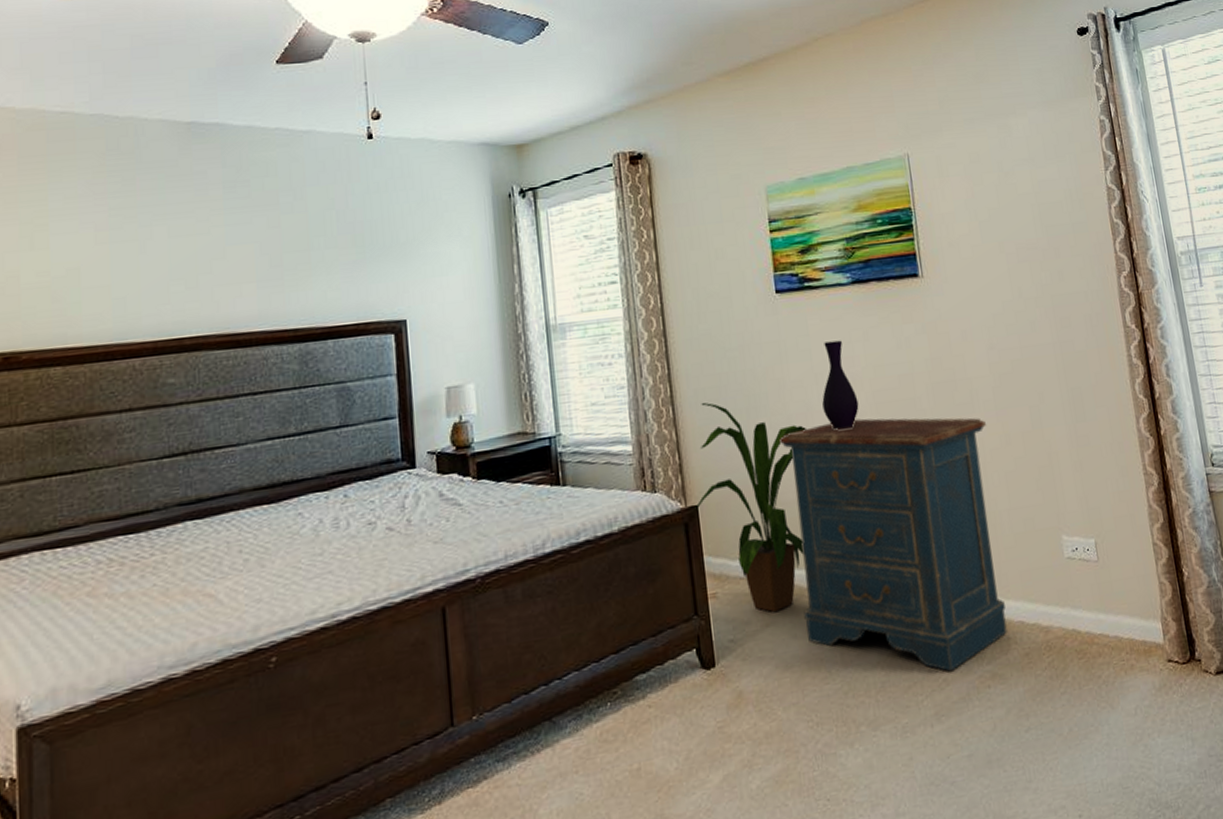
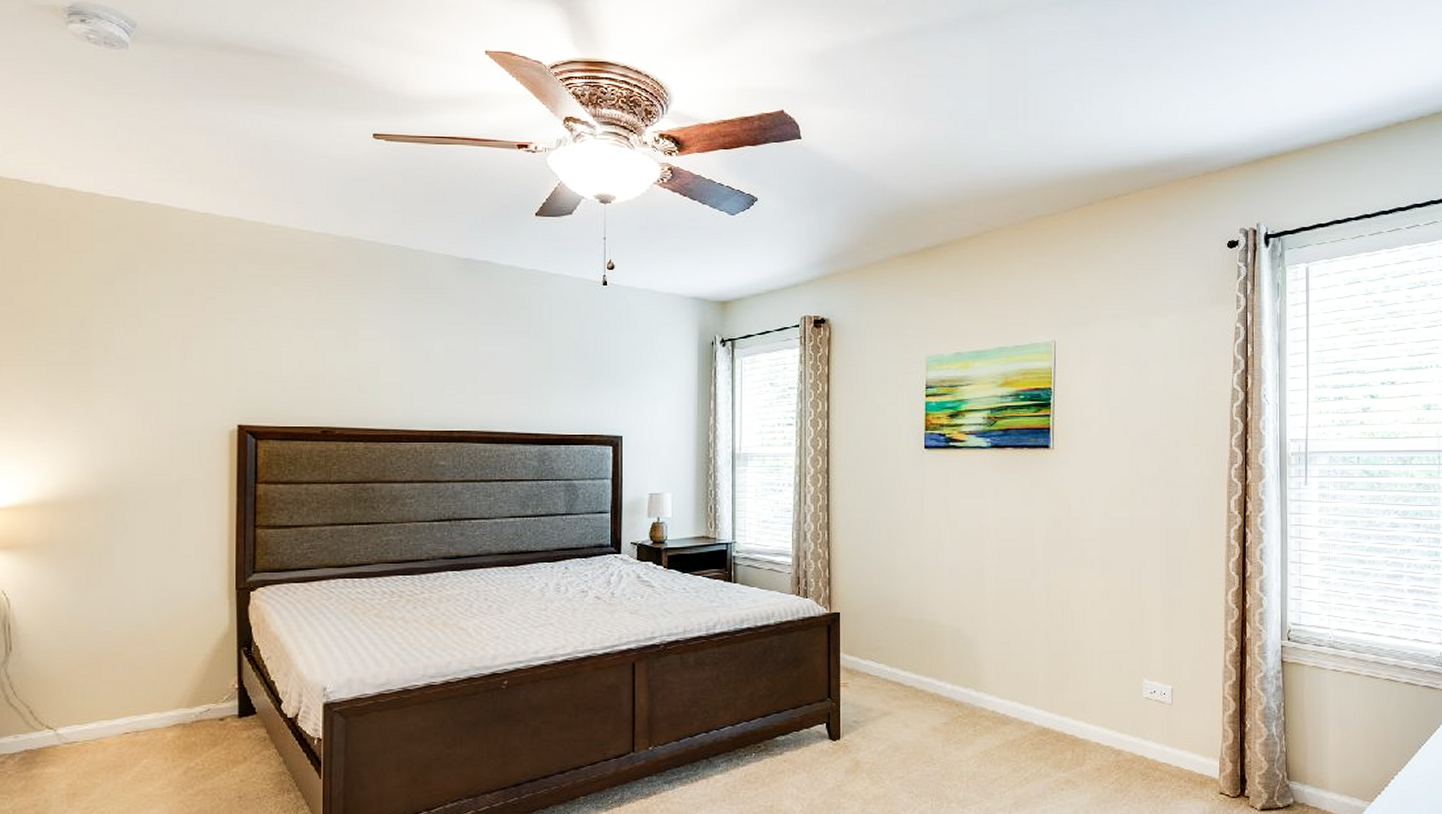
house plant: present [695,402,806,613] -> none [837,532,936,705]
dresser: present [779,417,1007,672] -> none [913,561,1091,773]
vase: present [822,340,859,430] -> none [953,494,983,567]

